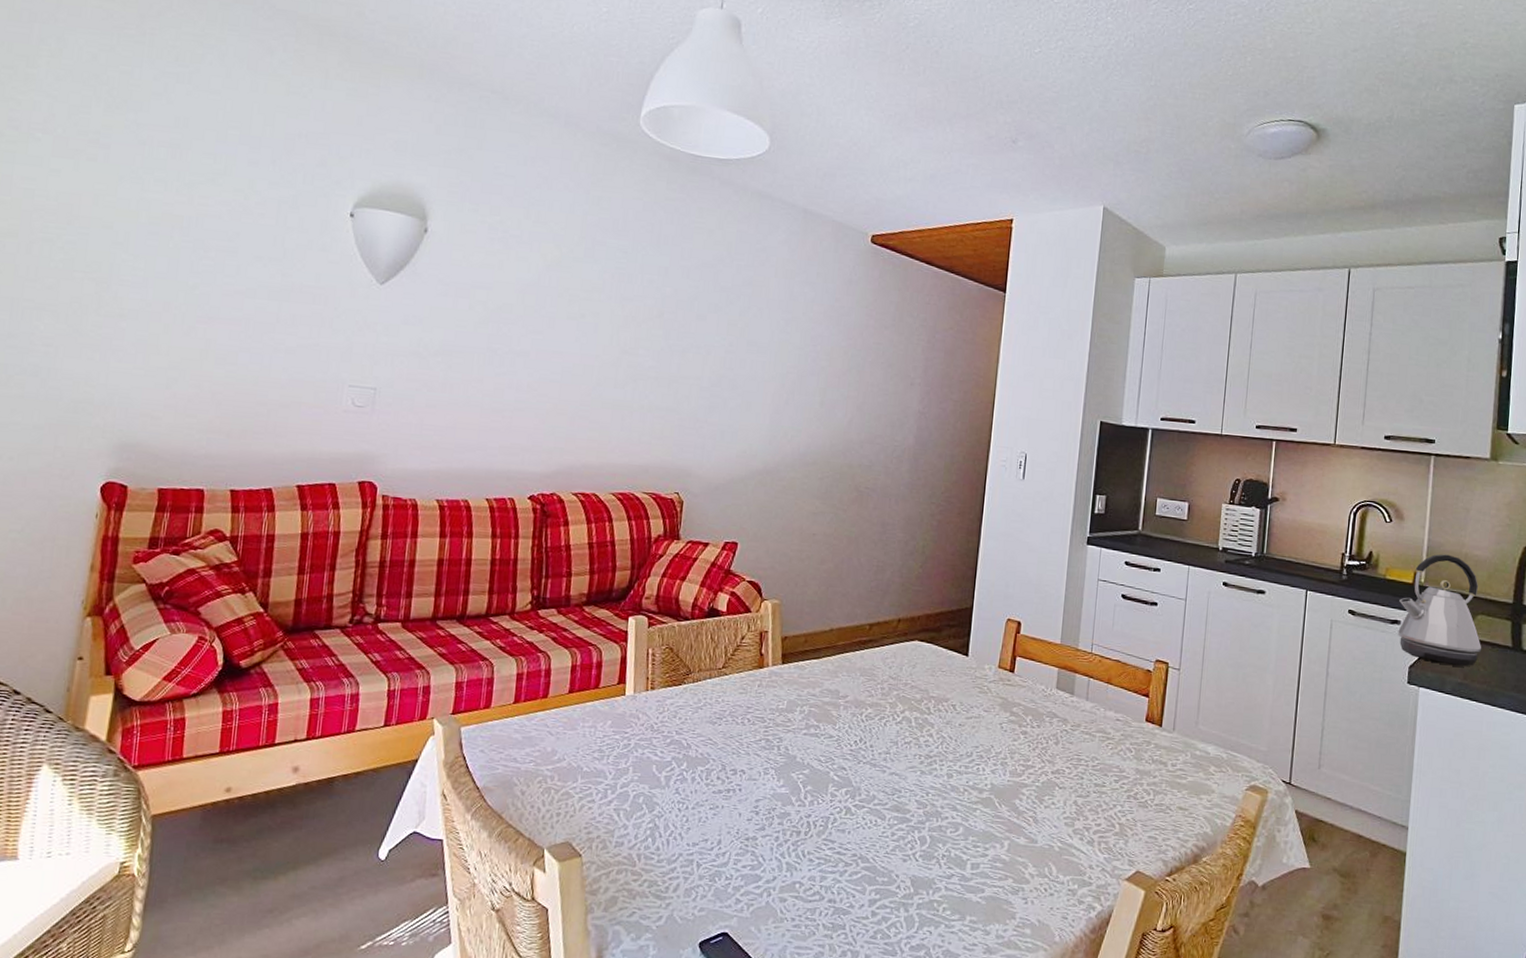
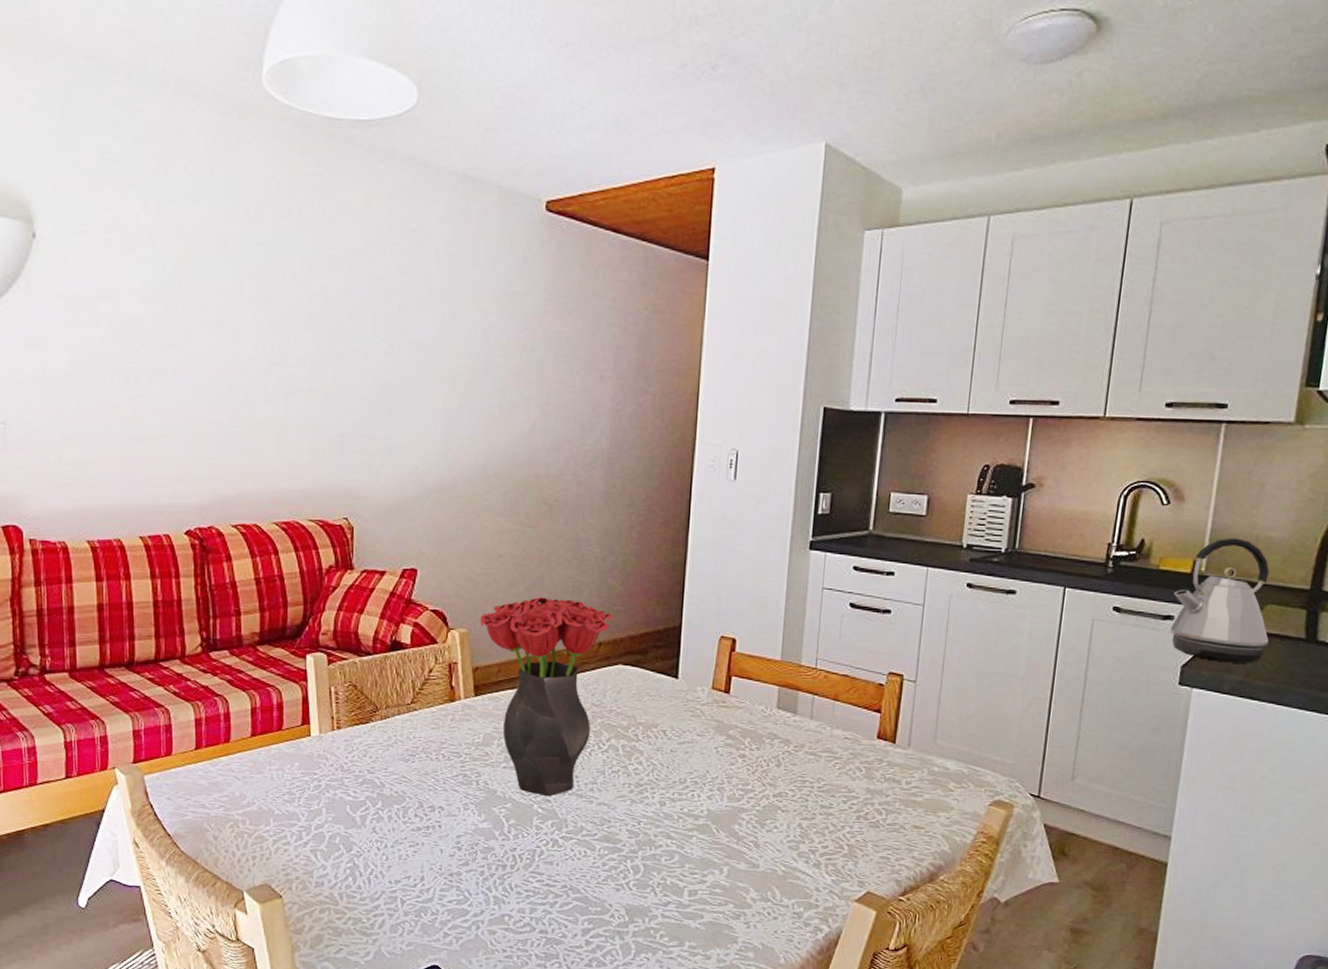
bouquet: none [791,574,913,764] -> present [480,597,614,796]

